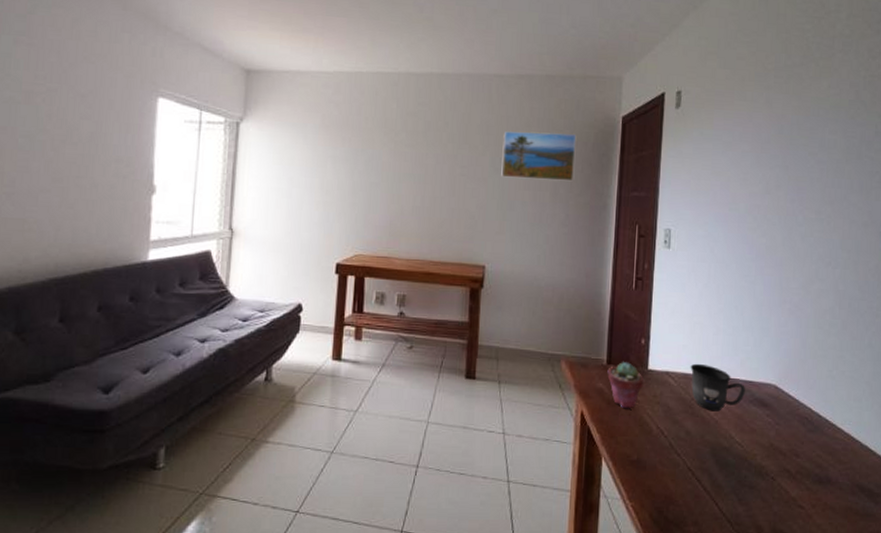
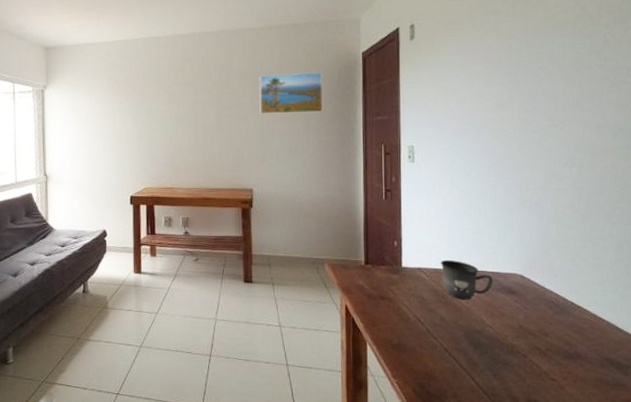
potted succulent: present [607,362,644,409] -> none [366,262,400,302]

